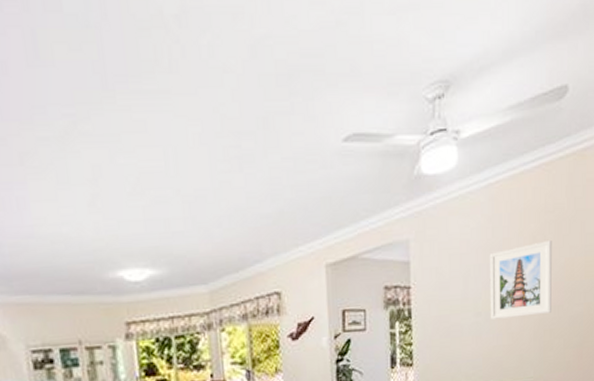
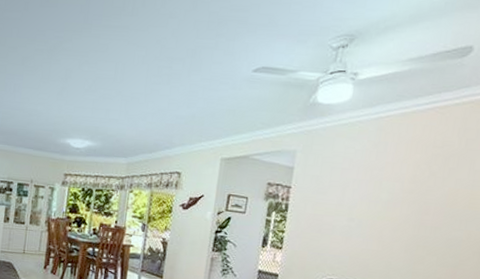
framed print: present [489,241,552,320] -> none [363,170,437,232]

